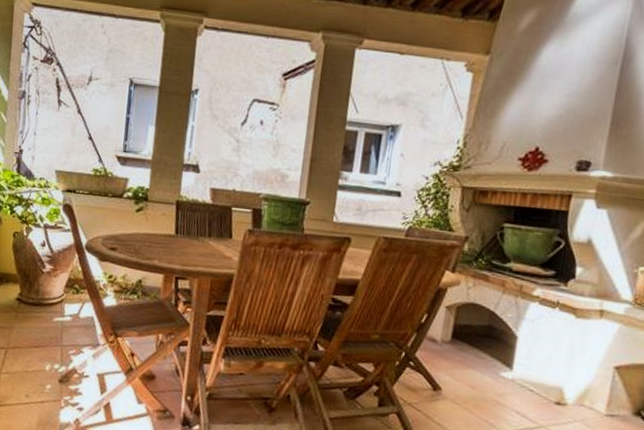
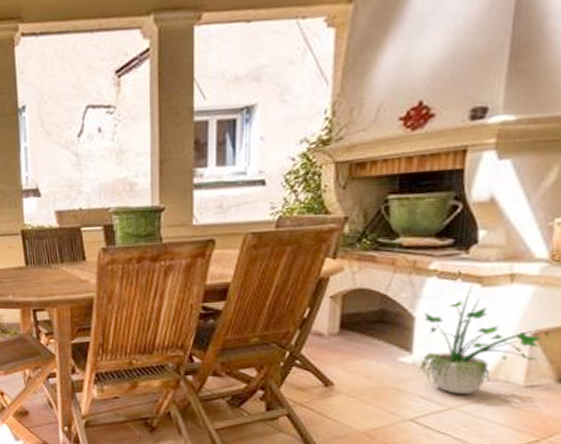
potted plant: none [516,315,630,415] -> present [418,286,551,394]

